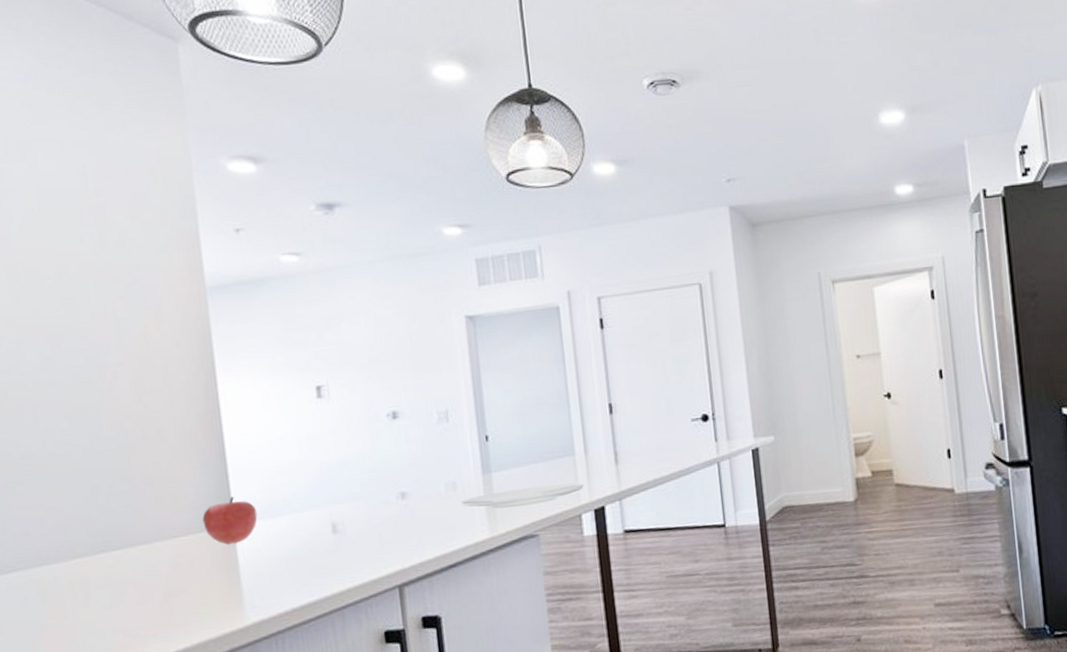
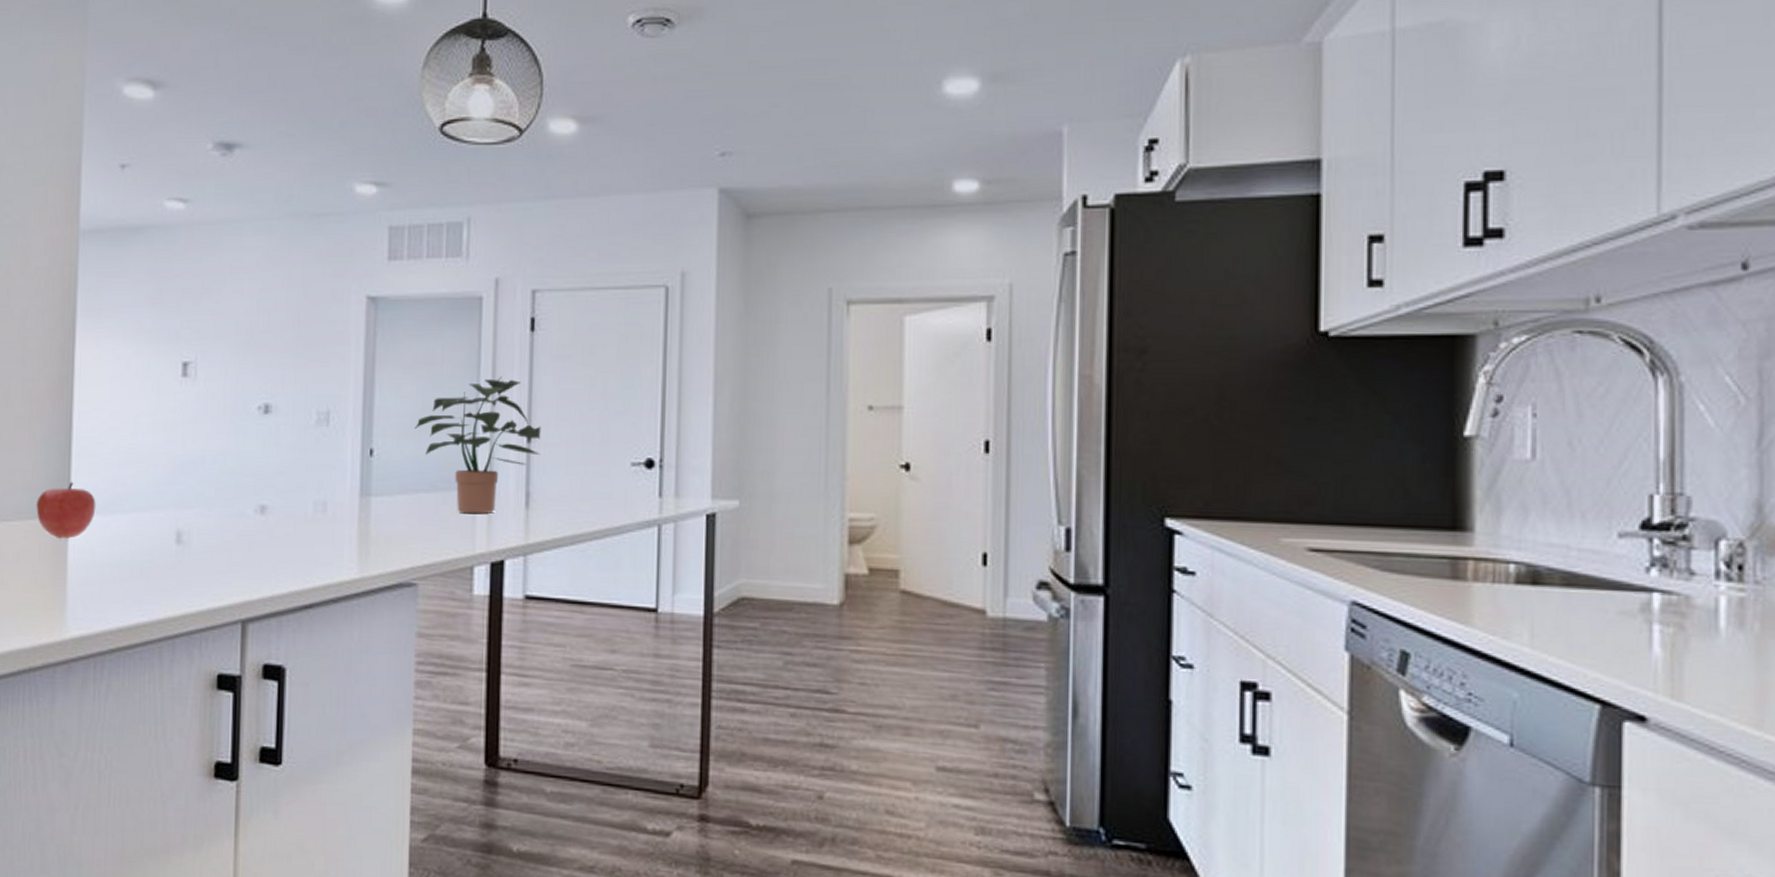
plate: present [461,483,585,509] -> none [329,522,483,545]
potted plant: none [519,366,621,475] -> present [414,376,541,514]

